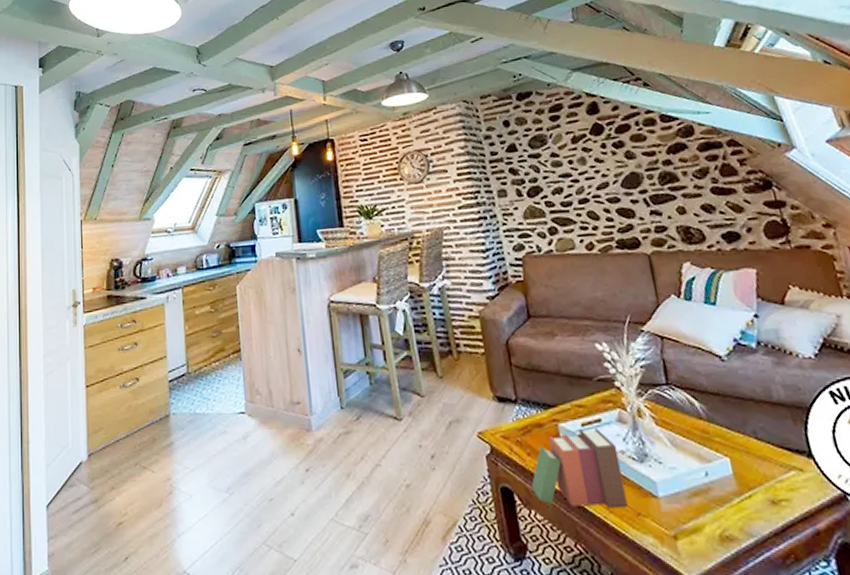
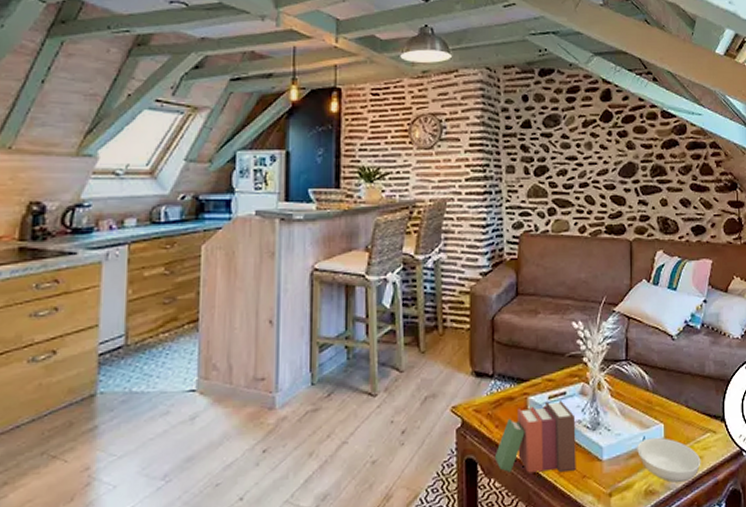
bowl: none [699,473,790,530] -> present [637,437,701,483]

